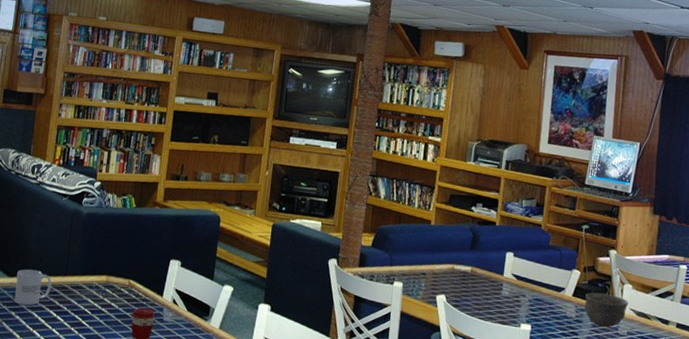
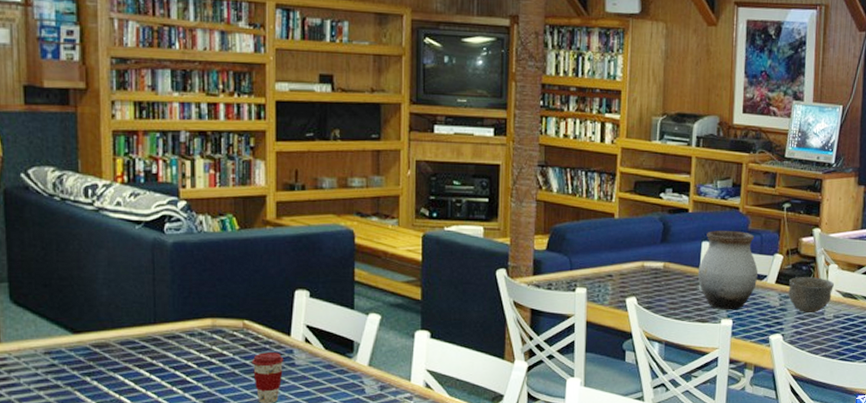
mug: present [14,269,52,306] -> none [85,321,137,367]
vase: none [501,243,557,317] -> present [697,230,759,310]

